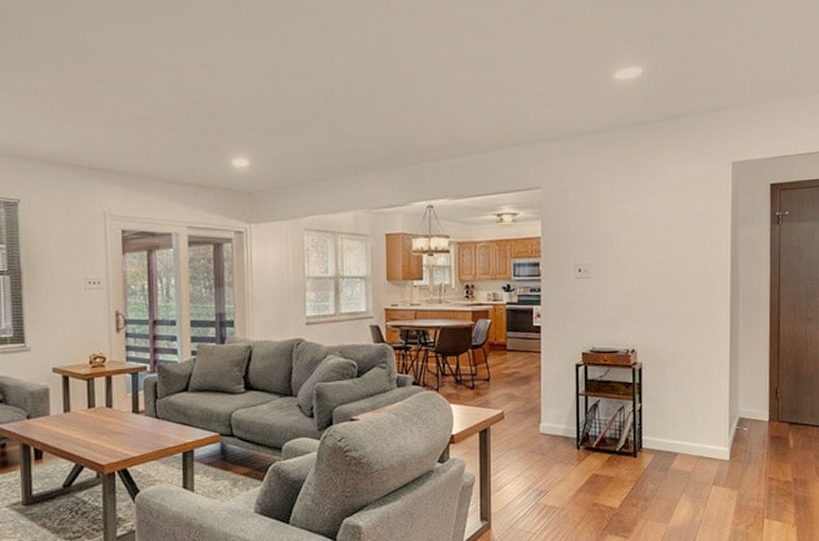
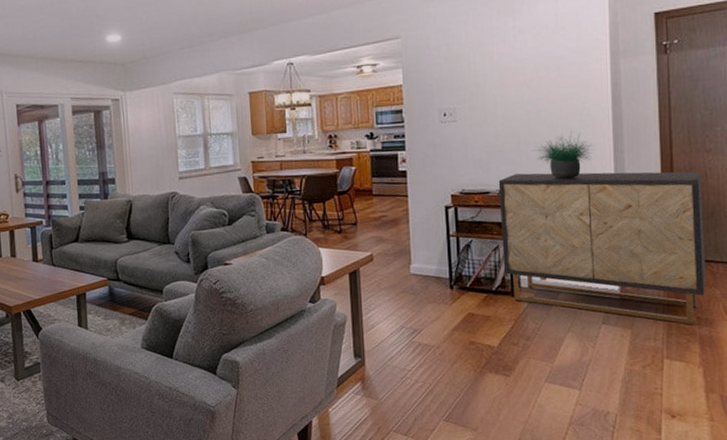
cabinet: none [626,333,803,486] -> present [498,171,706,326]
potted plant: none [661,293,713,342] -> present [534,130,594,180]

